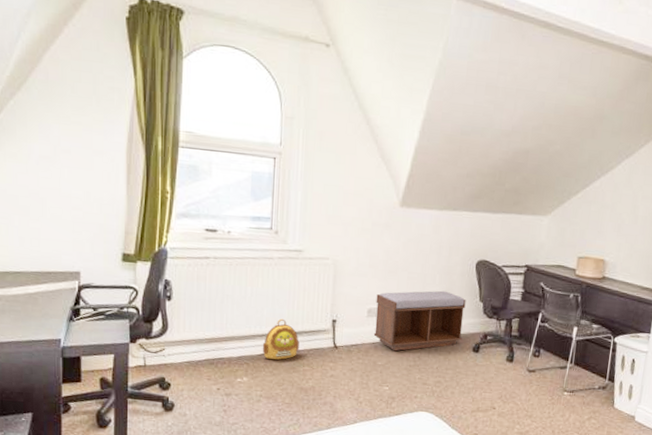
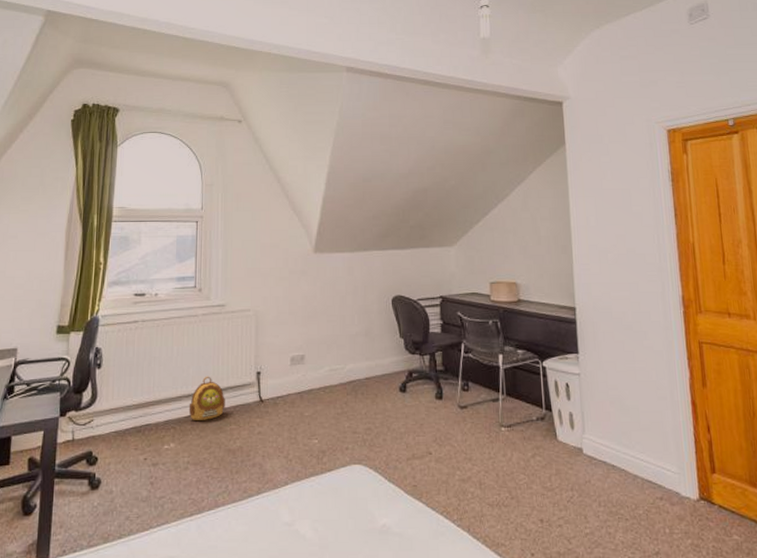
bench: present [373,290,466,352] -> none [298,330,388,400]

